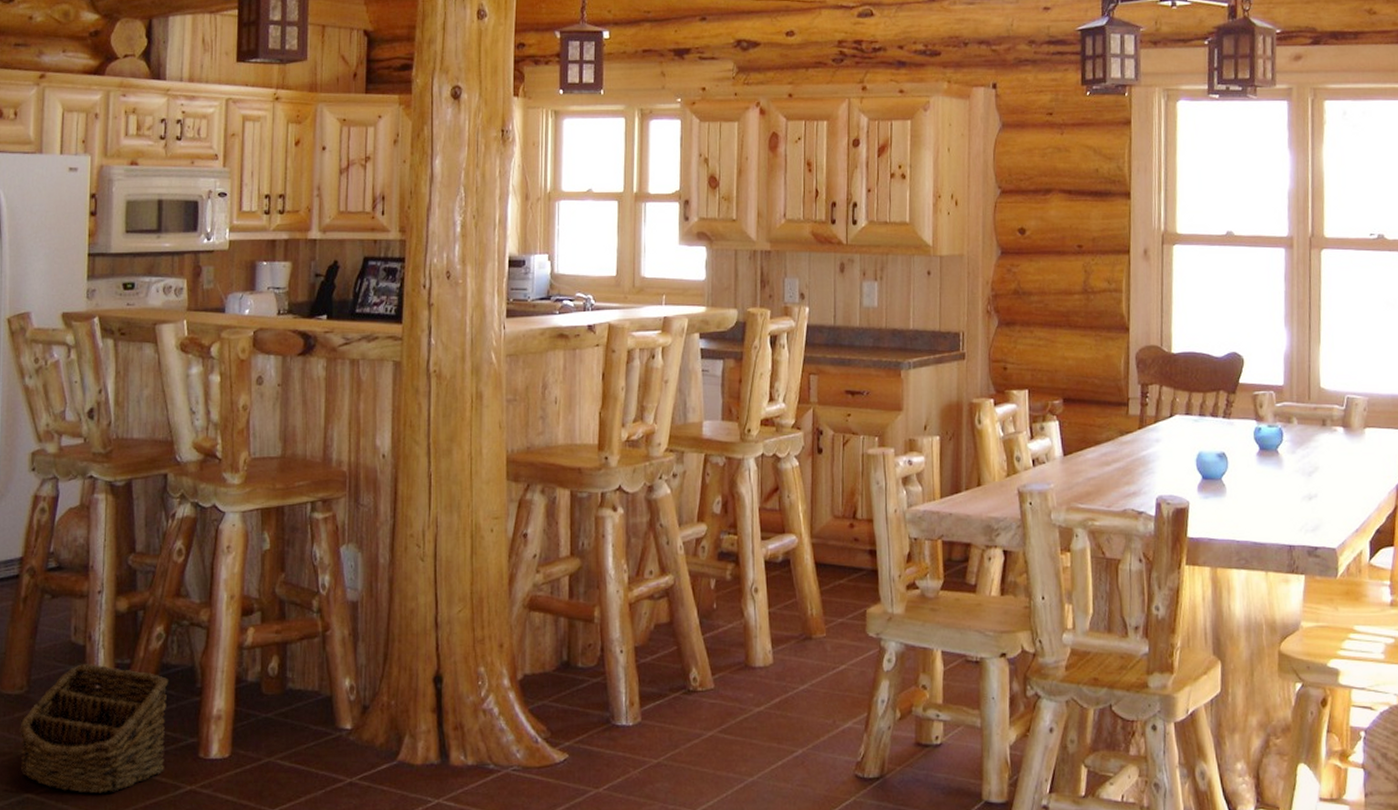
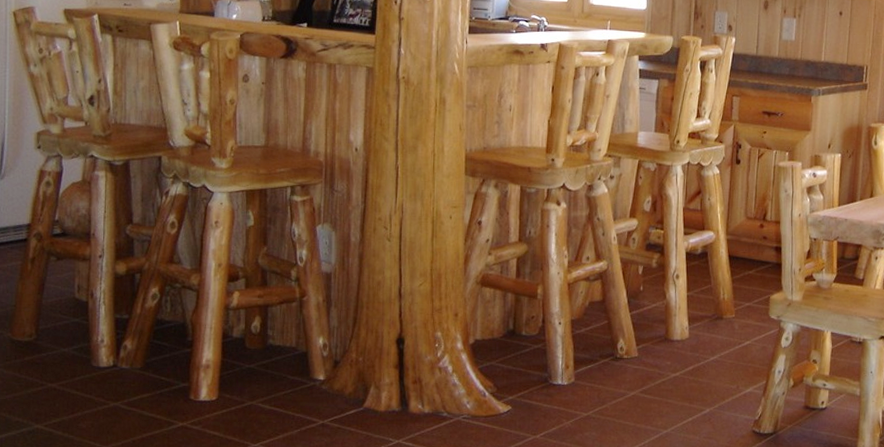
basket: present [20,664,169,793] -> none [29,317,163,427]

